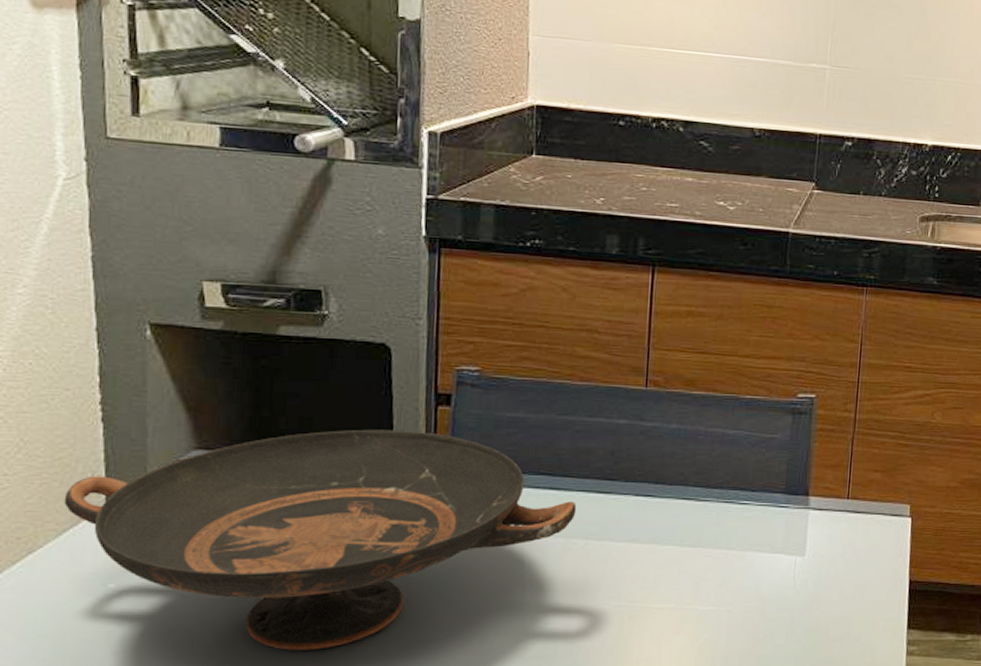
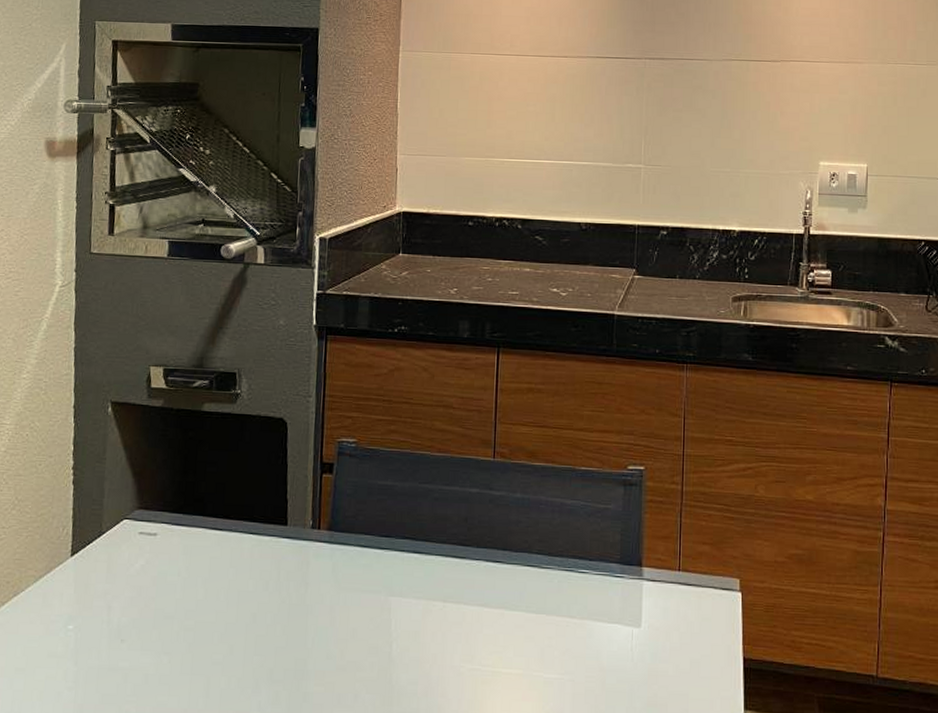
decorative bowl: present [64,429,577,652] -> none [42,494,436,697]

